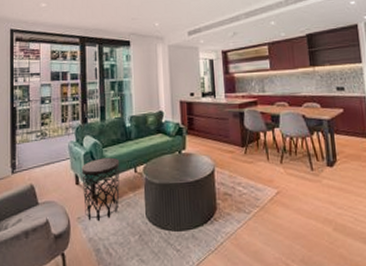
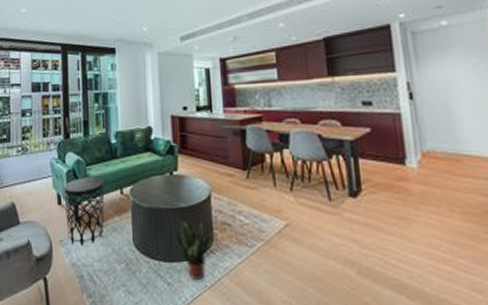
potted plant: none [182,192,216,245] -> present [174,219,213,280]

